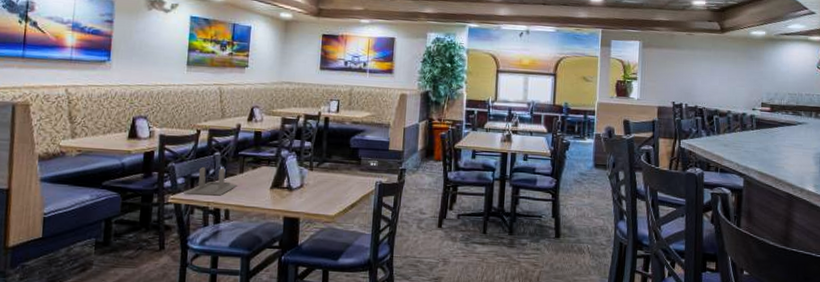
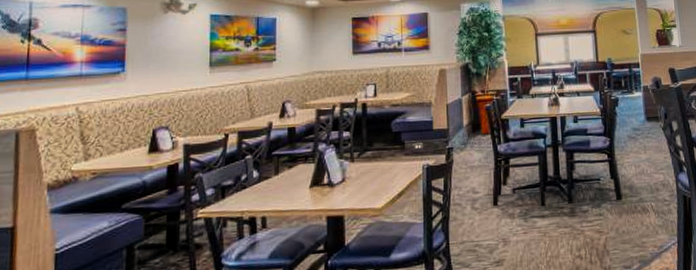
napkin holder: present [184,166,237,196] -> none [214,171,273,206]

